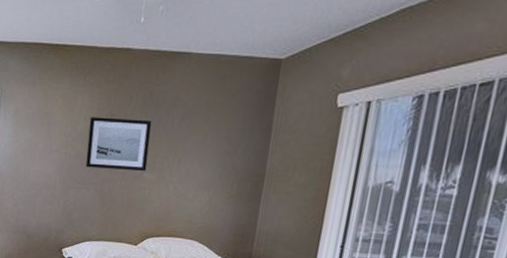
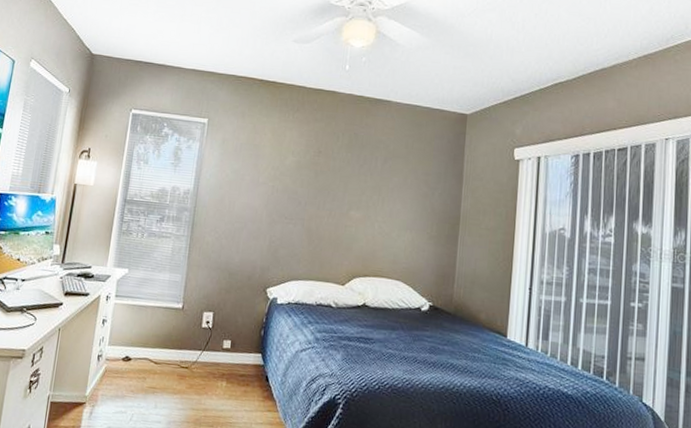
wall art: present [85,117,152,171] -> none [293,152,357,209]

